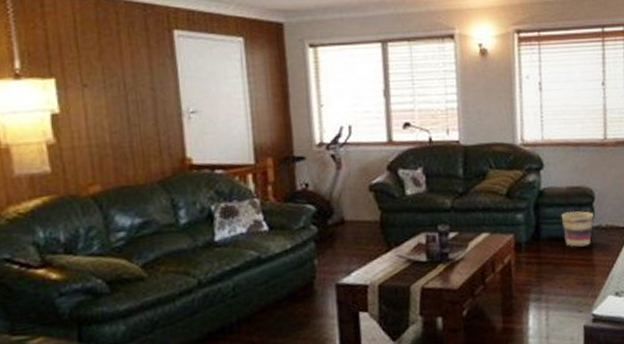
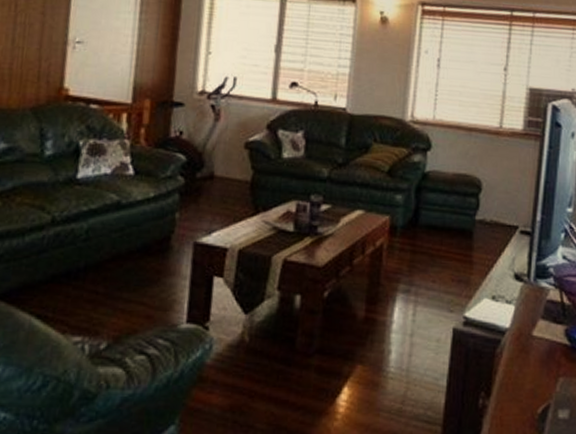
basket: present [561,210,594,247] -> none [443,199,478,240]

